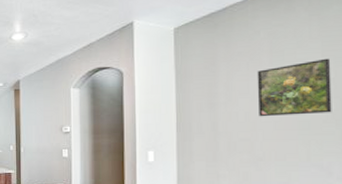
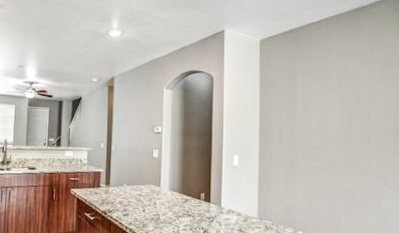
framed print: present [257,58,332,117] -> none [328,79,387,128]

